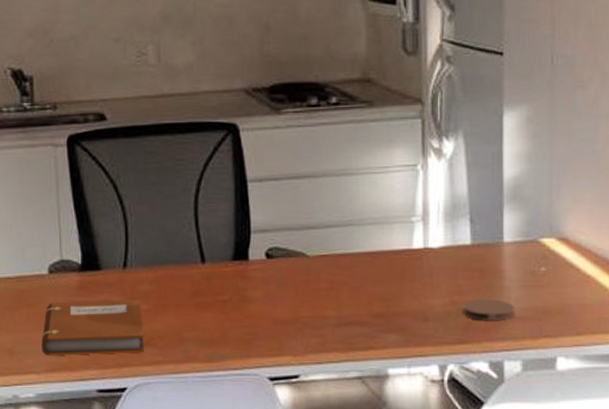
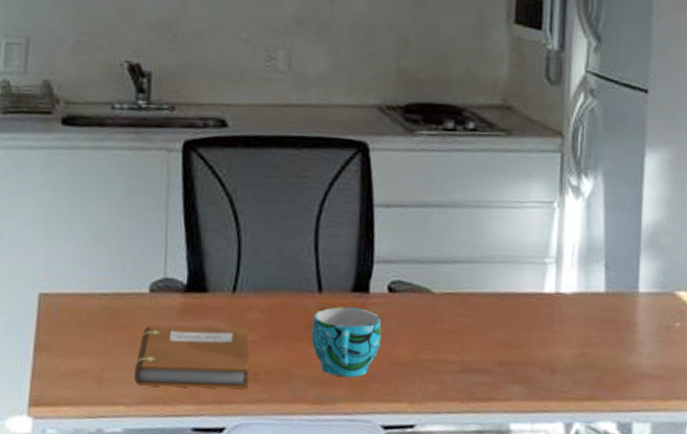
cup: none [198,275,262,337] -> present [311,307,382,377]
coaster: present [463,298,515,322] -> none [592,351,647,378]

